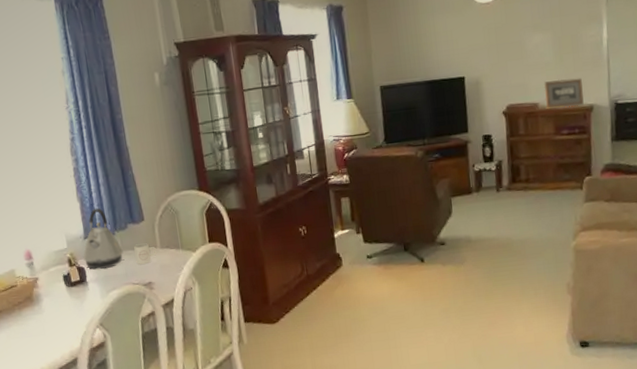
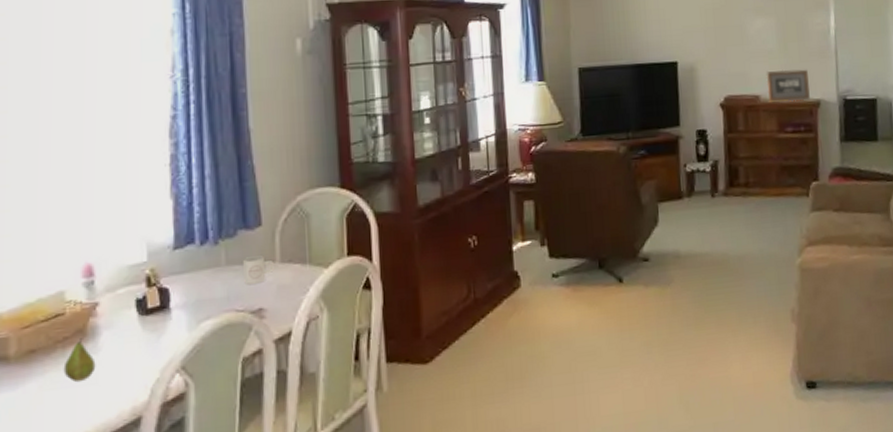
fruit: none [21,303,43,334] -> present [63,338,96,383]
kettle: present [83,208,124,270] -> none [169,207,227,291]

